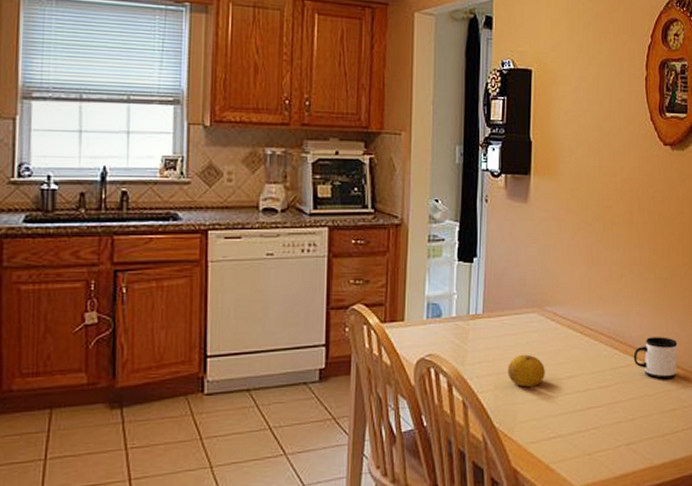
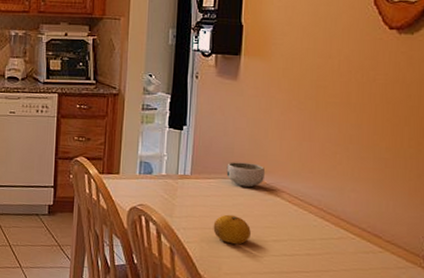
bowl: none [519,294,558,322] -> present [226,162,266,188]
mug: present [633,337,678,379] -> none [346,214,399,257]

